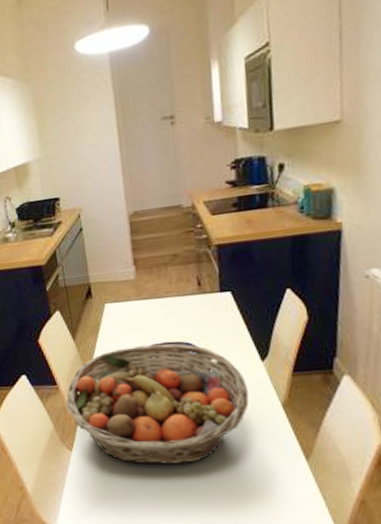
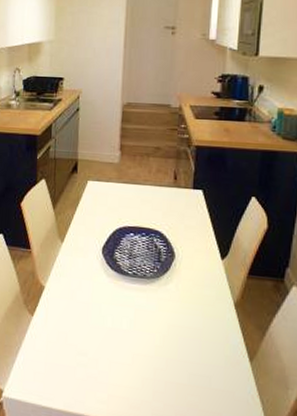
fruit basket: present [65,343,249,465] -> none [35,225,206,347]

